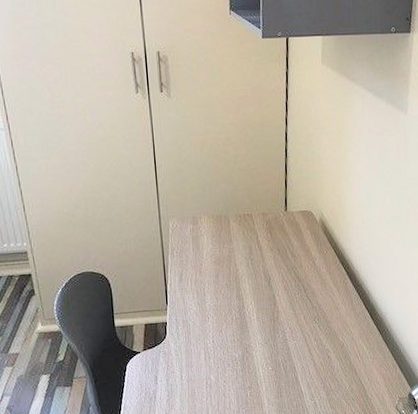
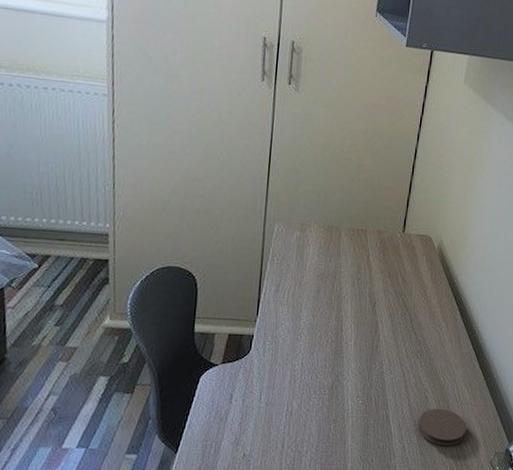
coaster: none [325,364,370,398] -> present [418,408,467,446]

